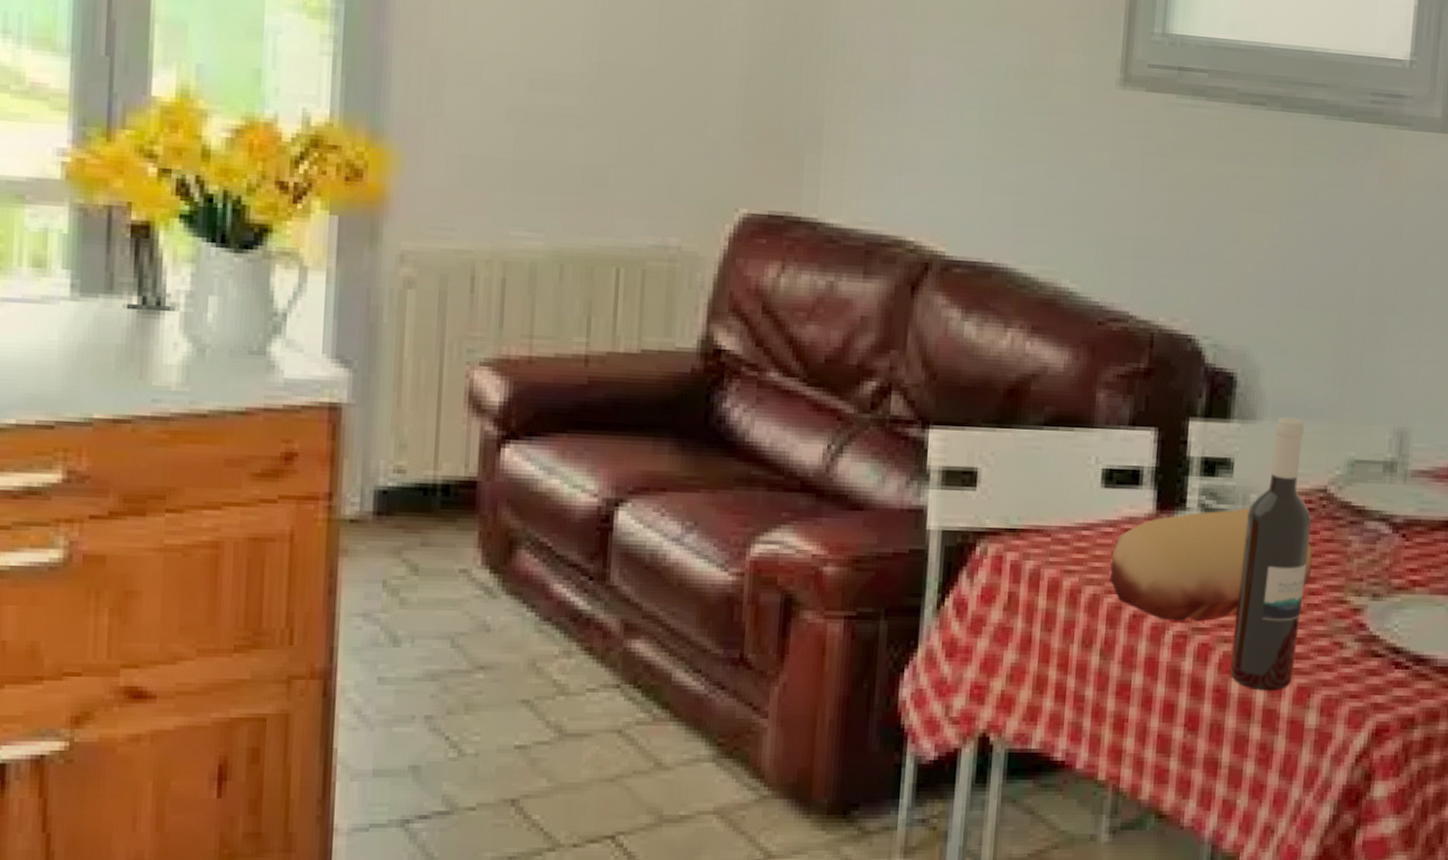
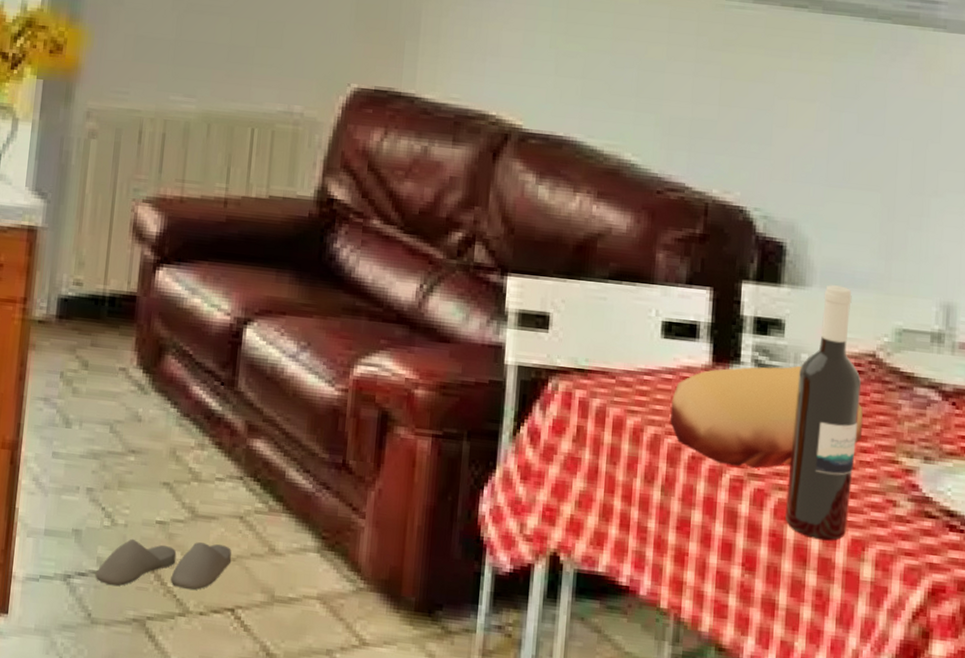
slippers: none [440,765,609,826] -> present [95,538,231,590]

